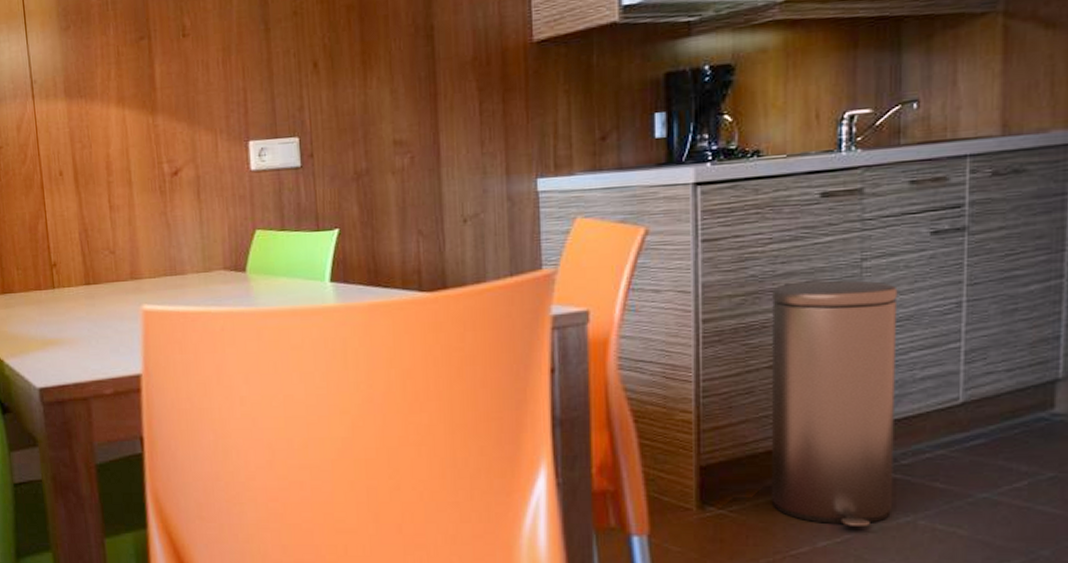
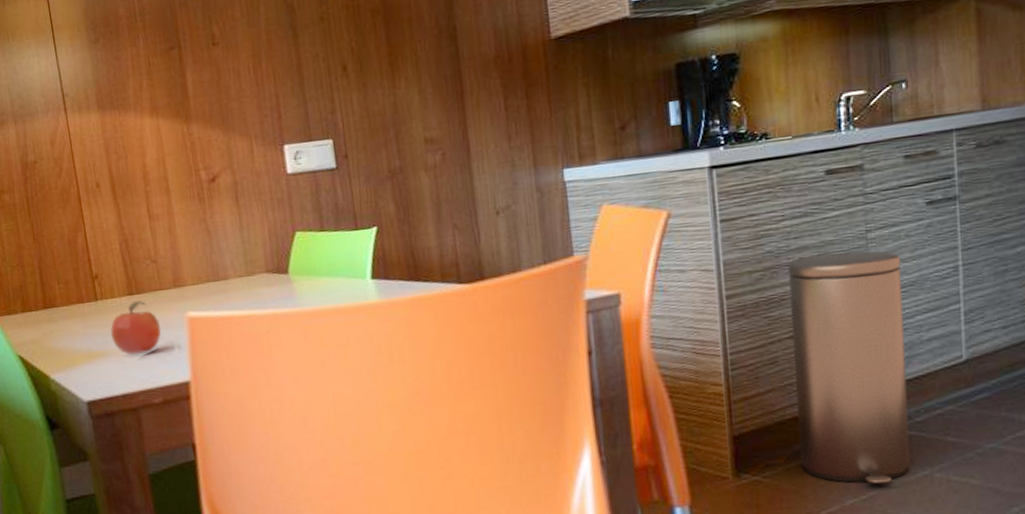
fruit: none [65,290,116,344] -> present [109,300,161,355]

